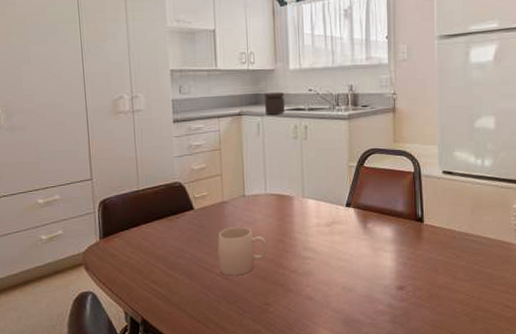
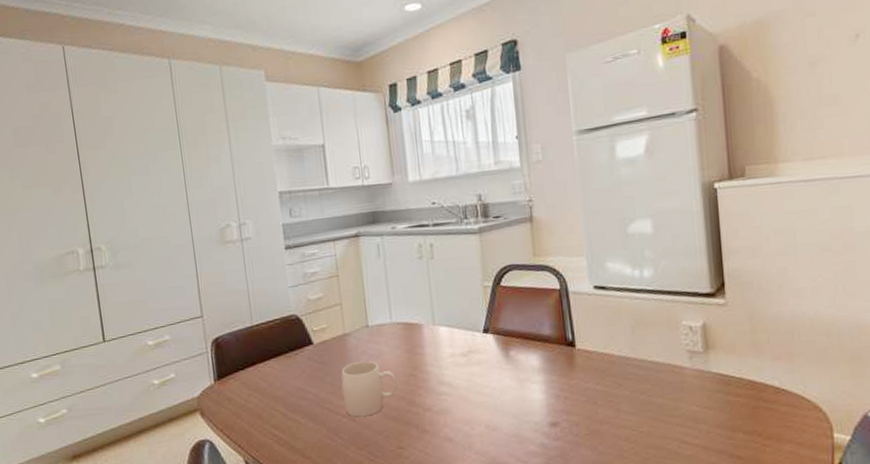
jar: present [264,92,286,115] -> none [382,208,408,234]

